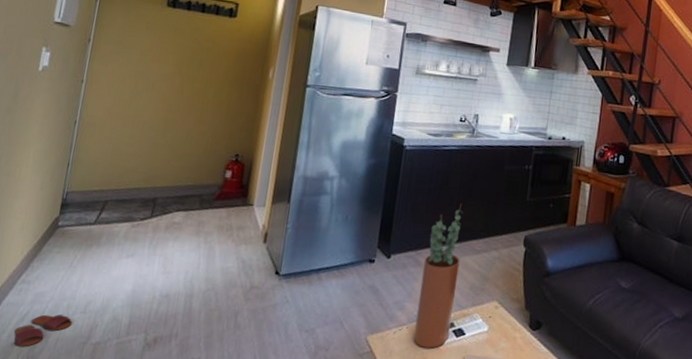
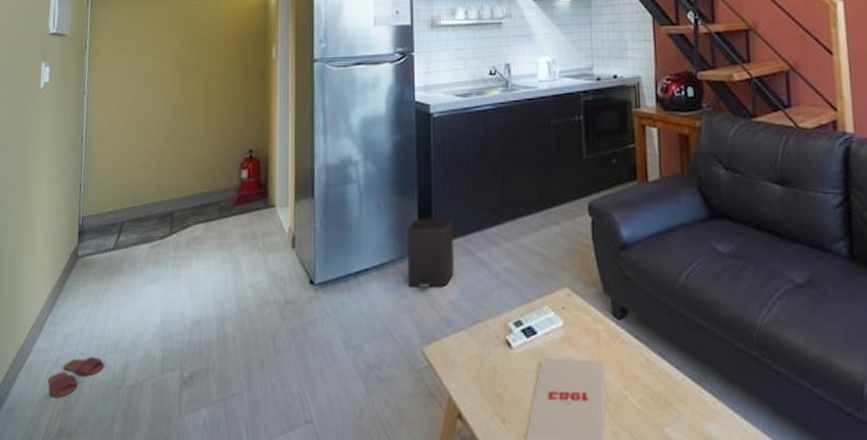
pedal bin: none [362,230,410,290] -> present [407,216,454,288]
vase: present [413,203,463,349] -> none [474,172,518,356]

